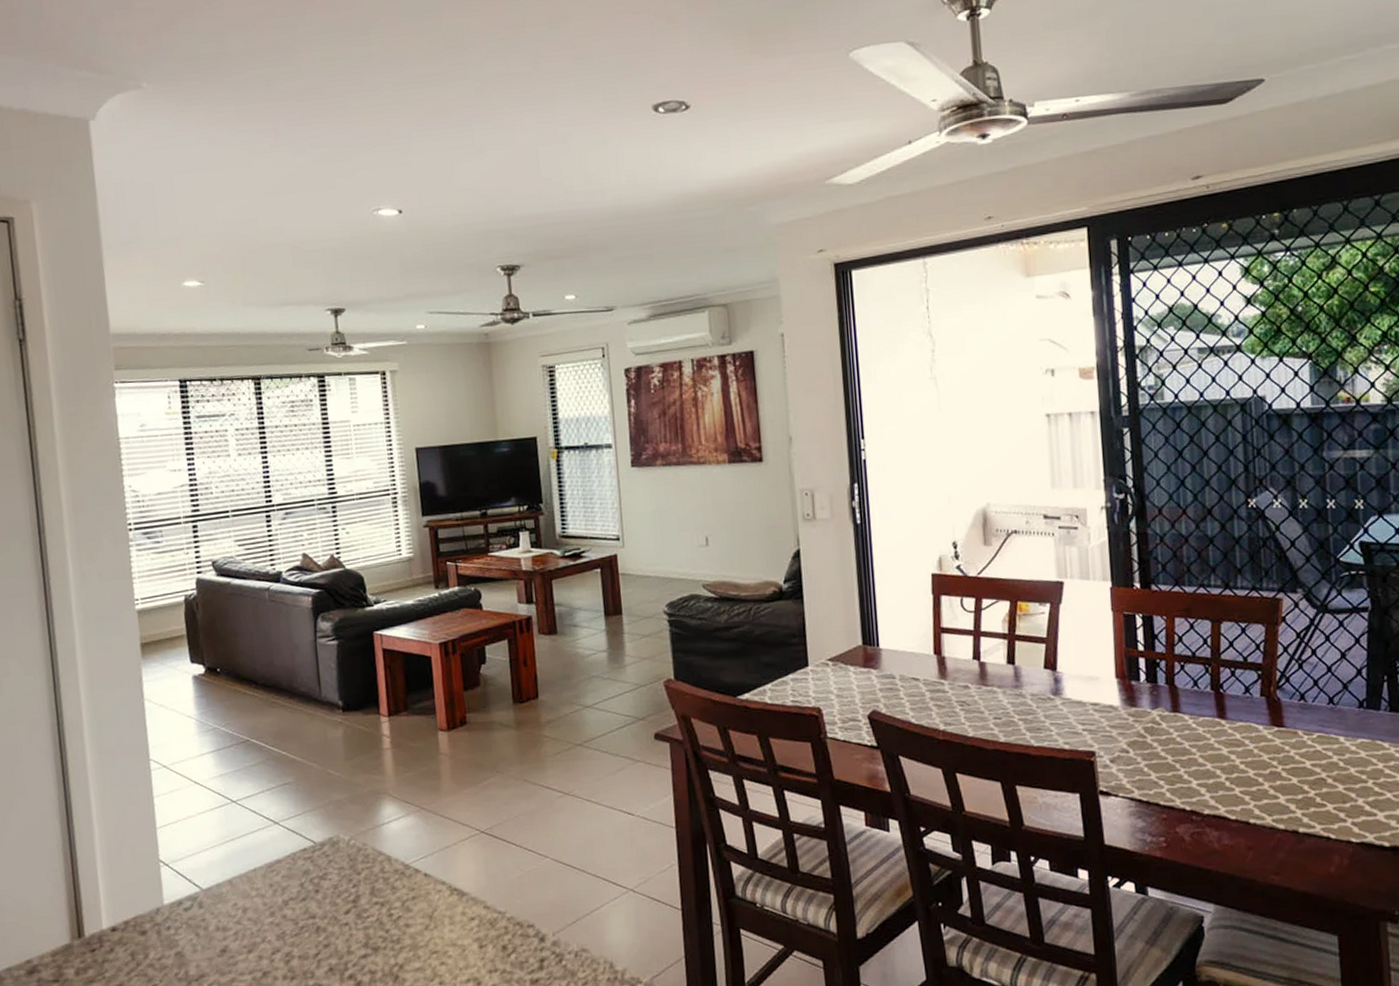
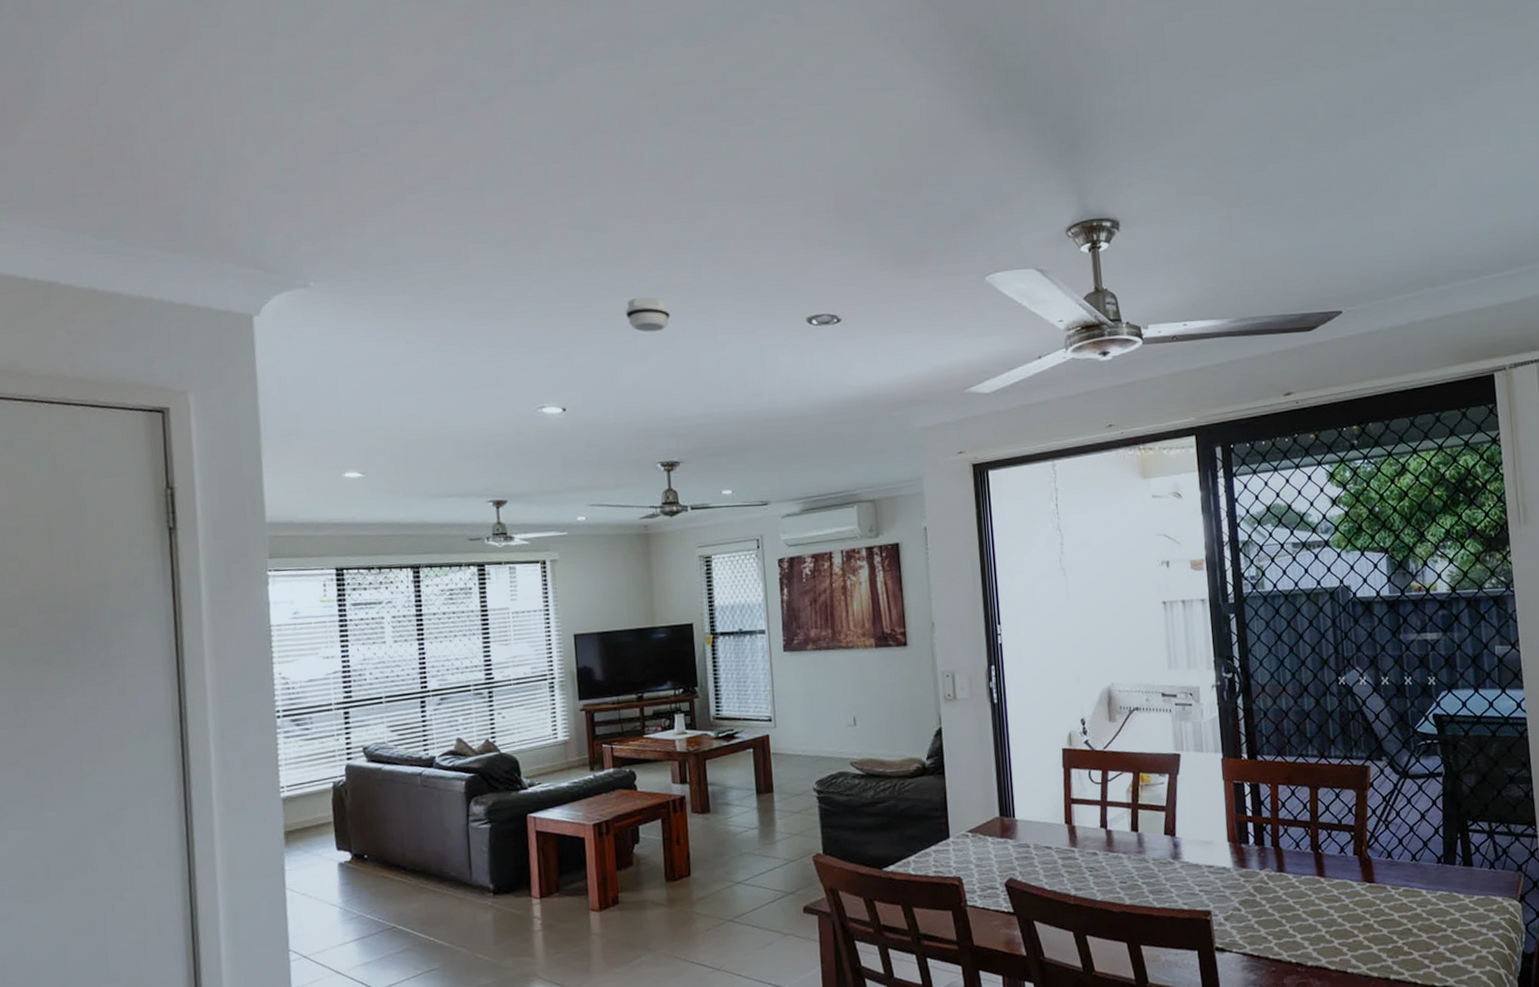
smoke detector: none [460,87,508,126] -> present [625,296,671,332]

